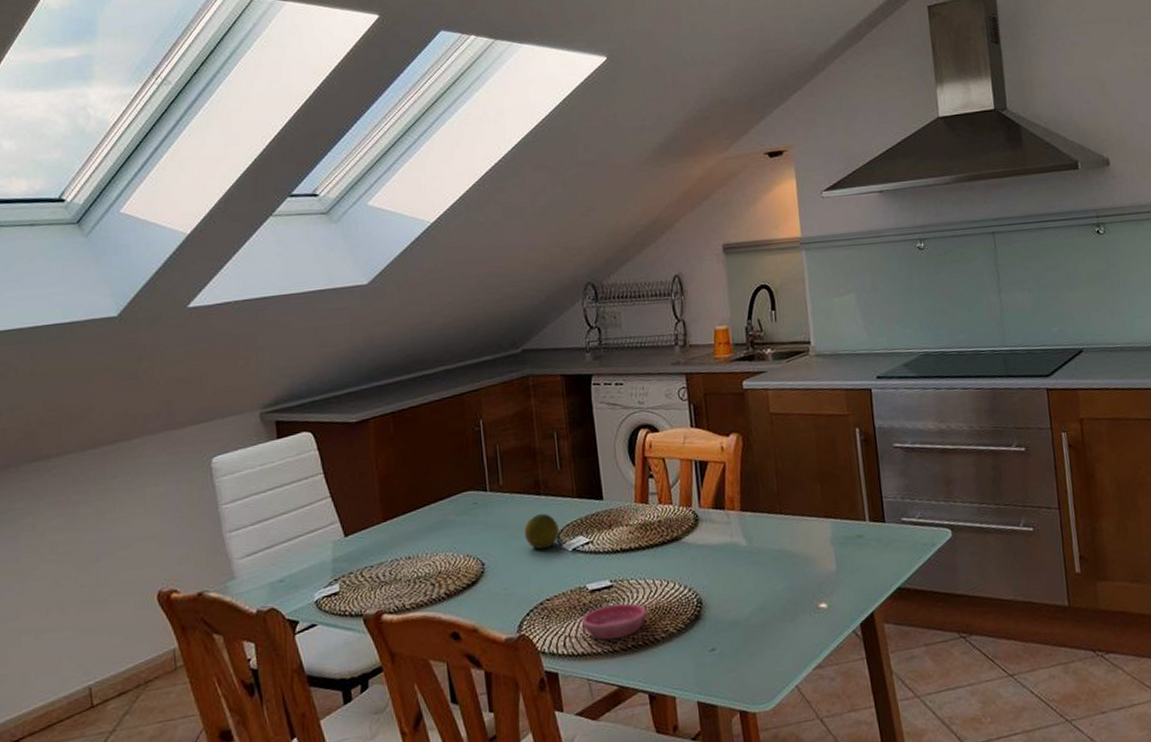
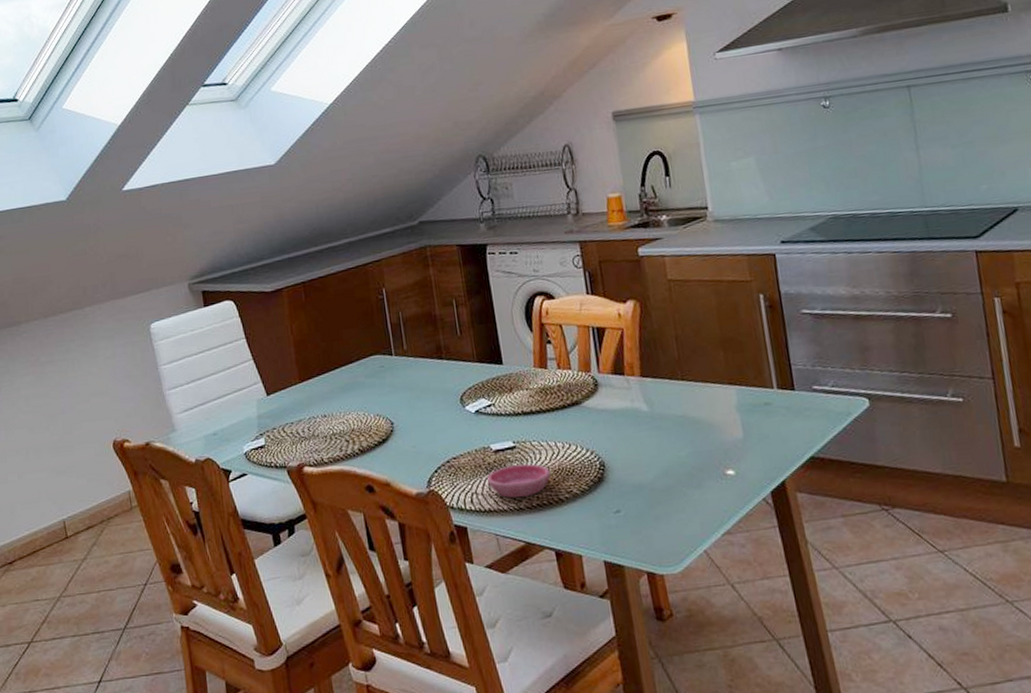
fruit: present [524,514,560,550] -> none [428,377,463,411]

